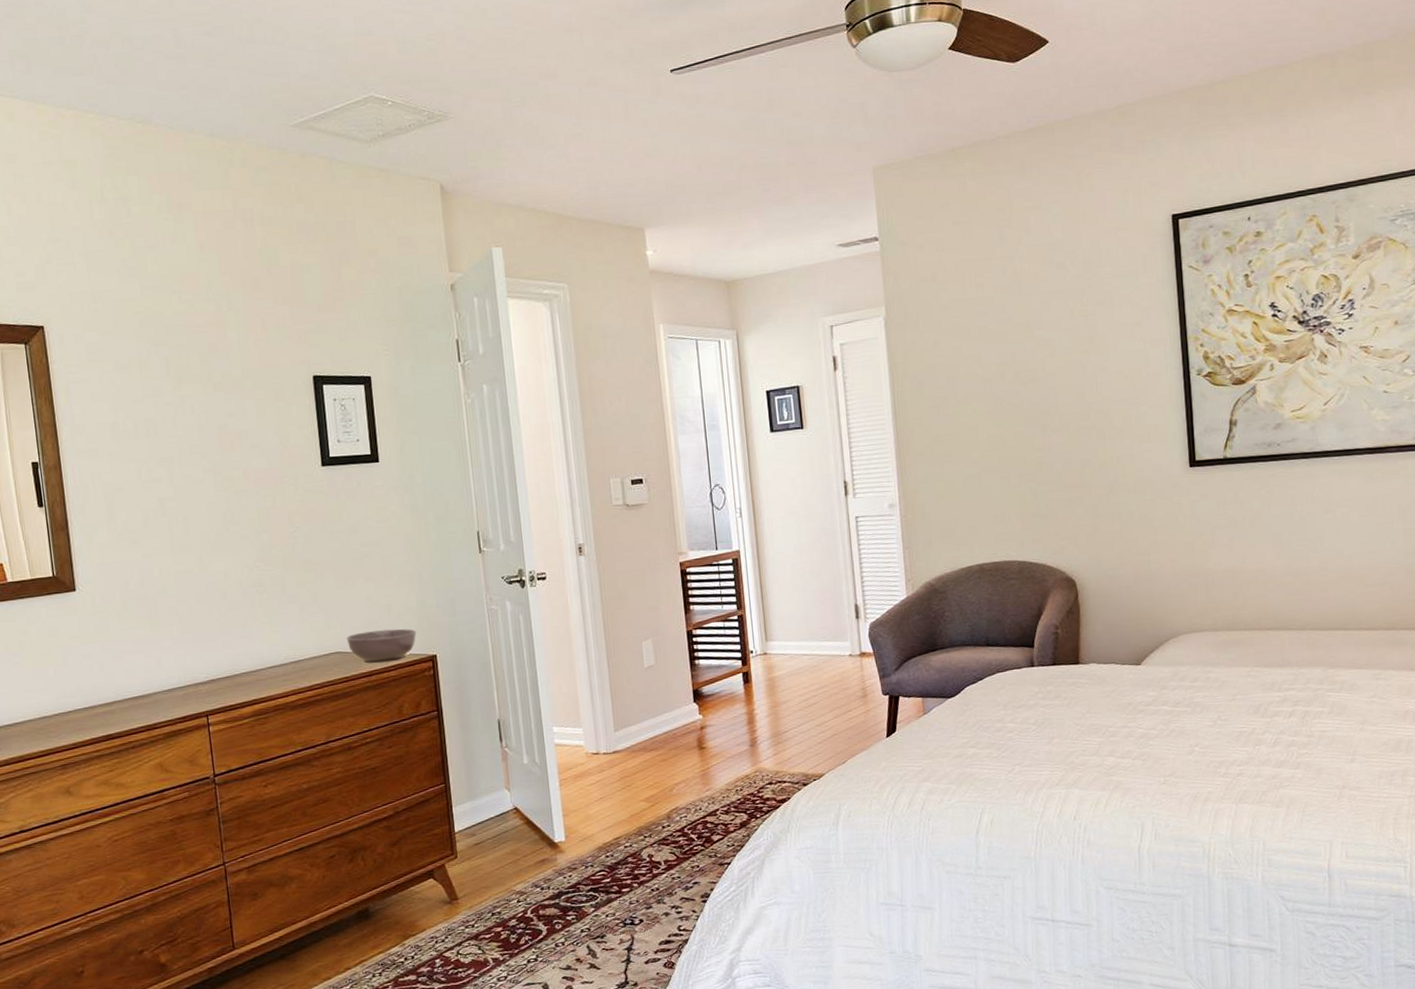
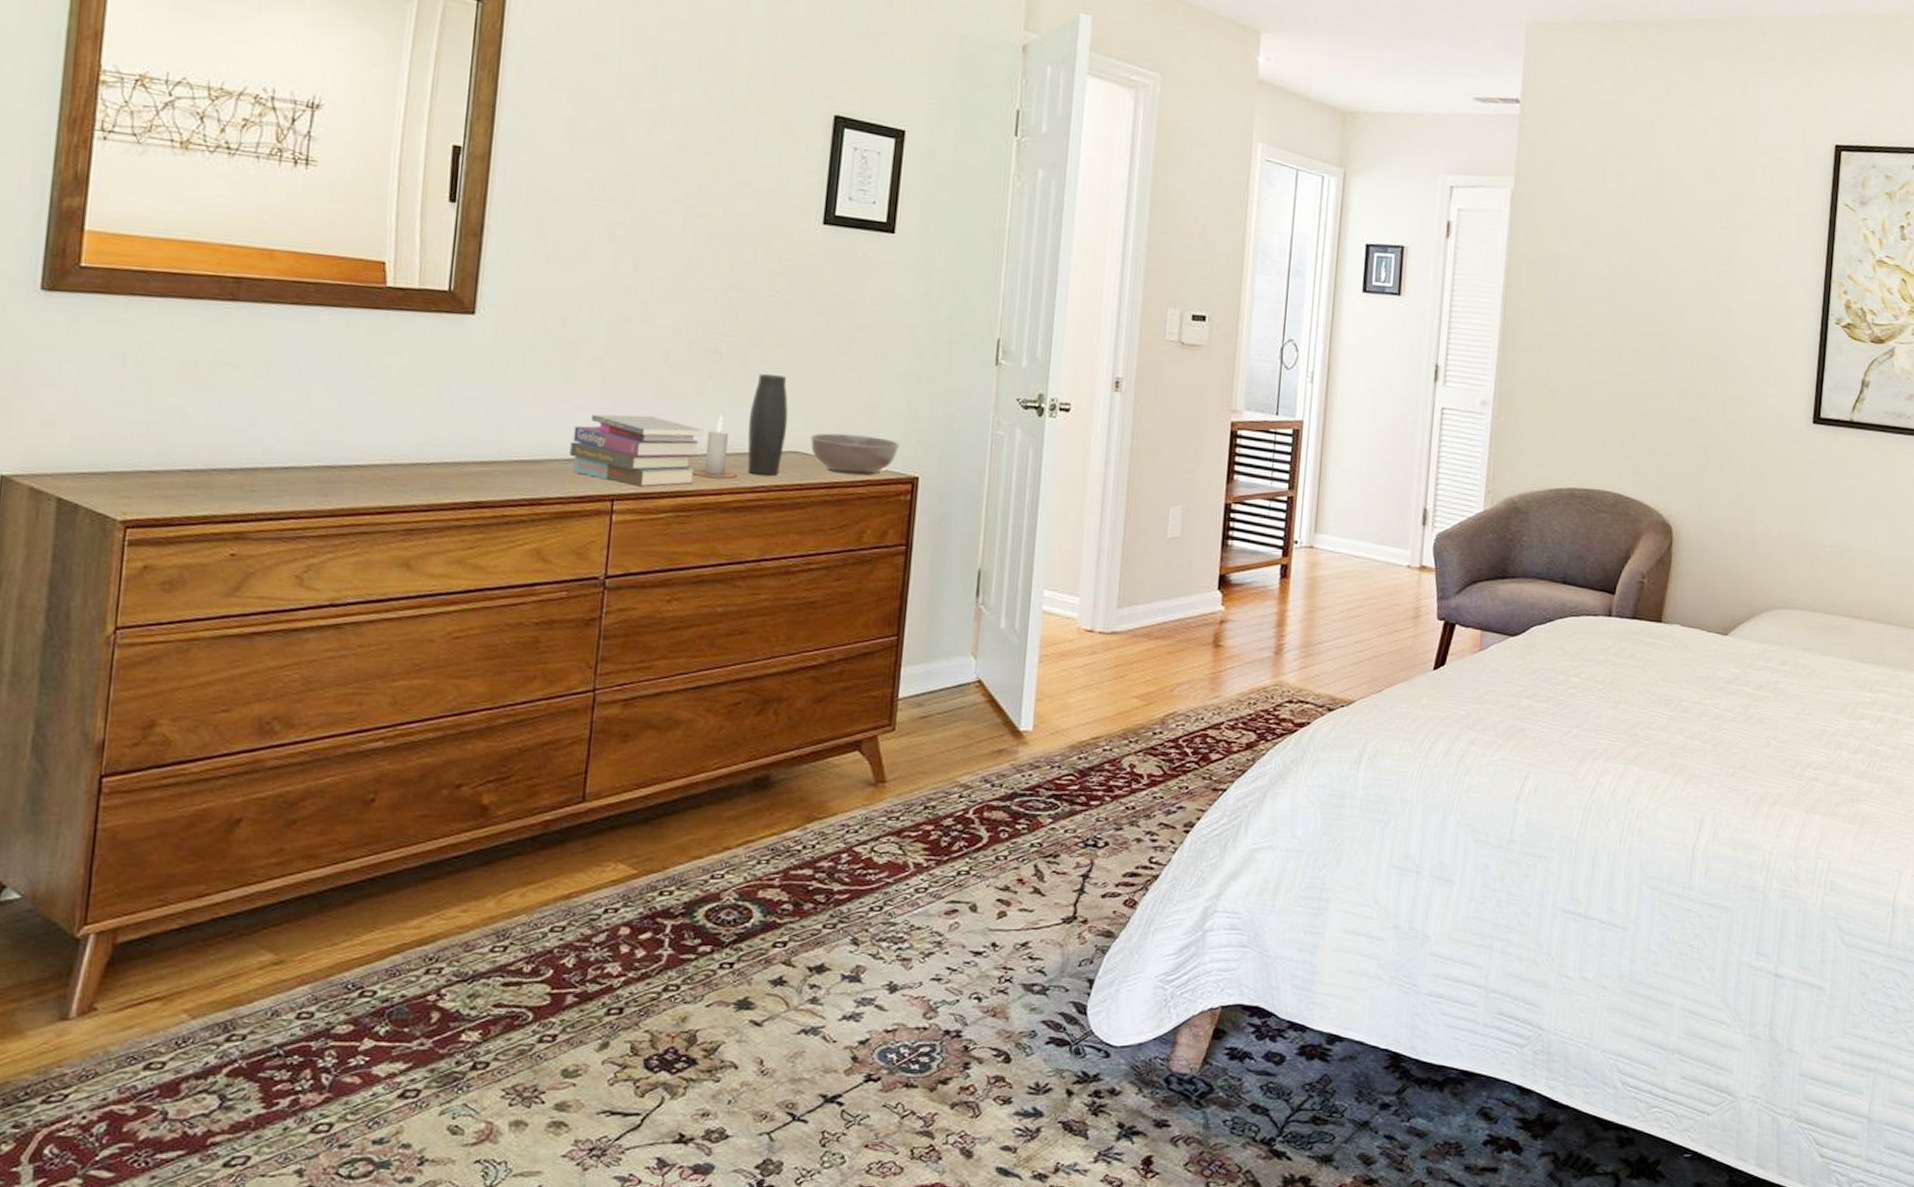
books: none [167,644,265,702] -> present [570,414,704,487]
candle: none [262,634,296,686] -> present [692,415,737,480]
vase: none [296,594,328,677] -> present [747,374,789,477]

